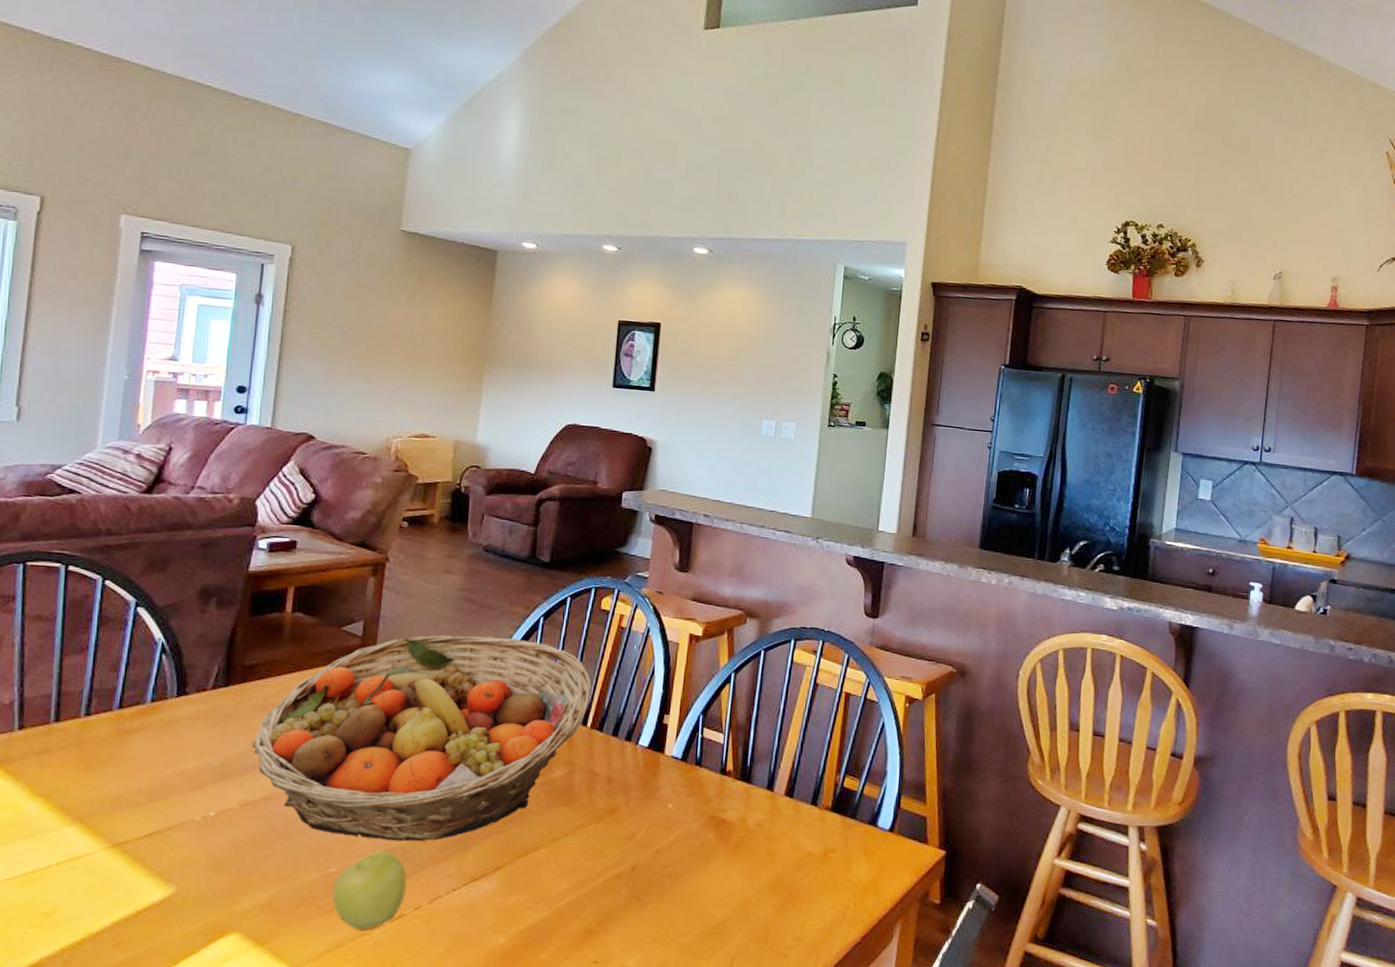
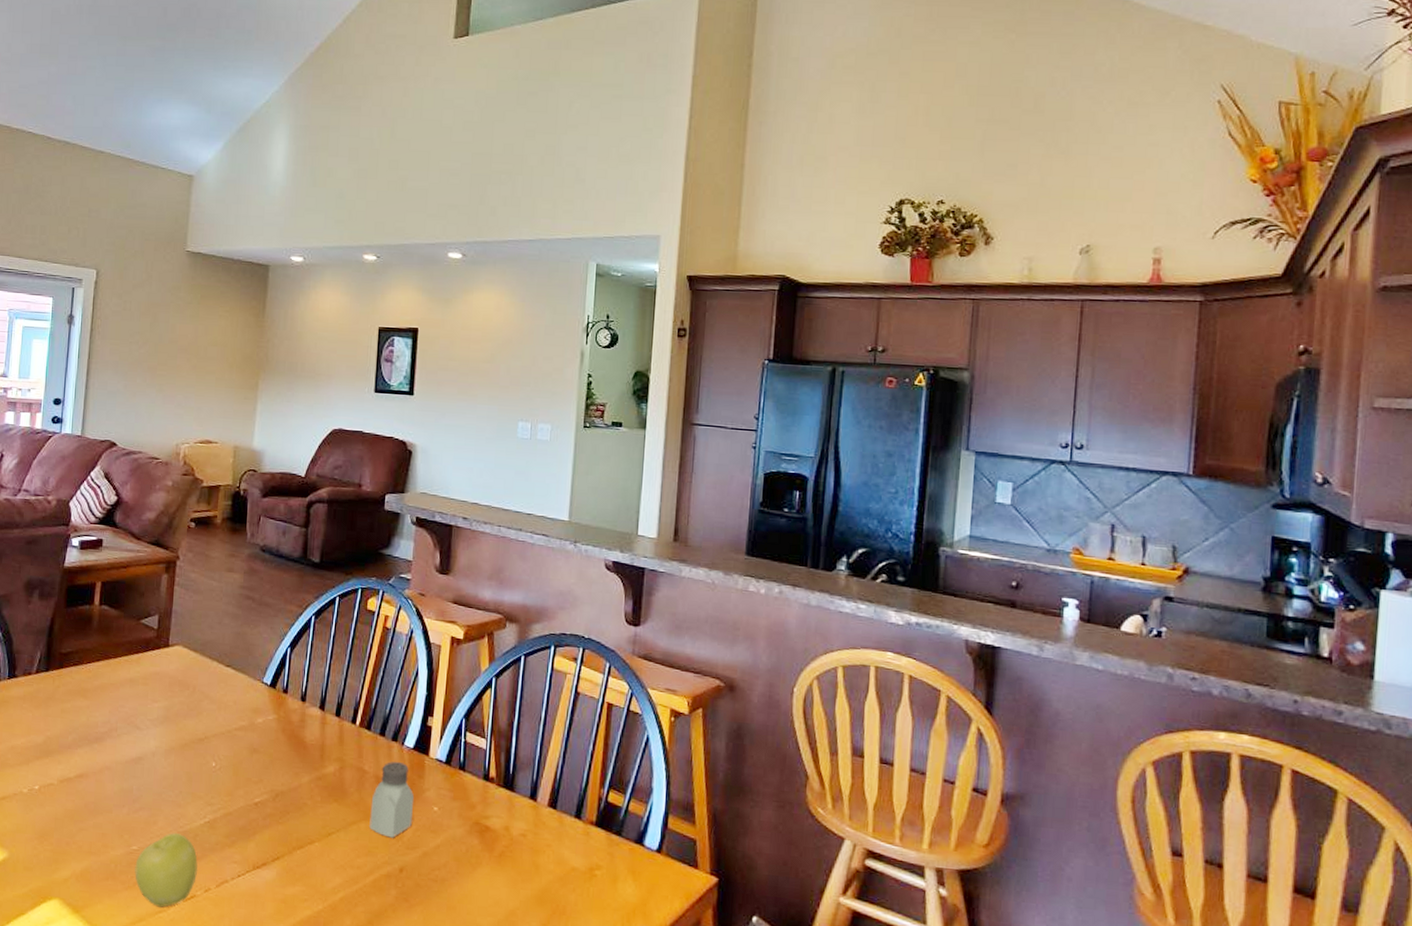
fruit basket: present [252,635,592,841] -> none [68,630,360,827]
saltshaker: none [600,762,647,838] -> present [369,762,414,838]

